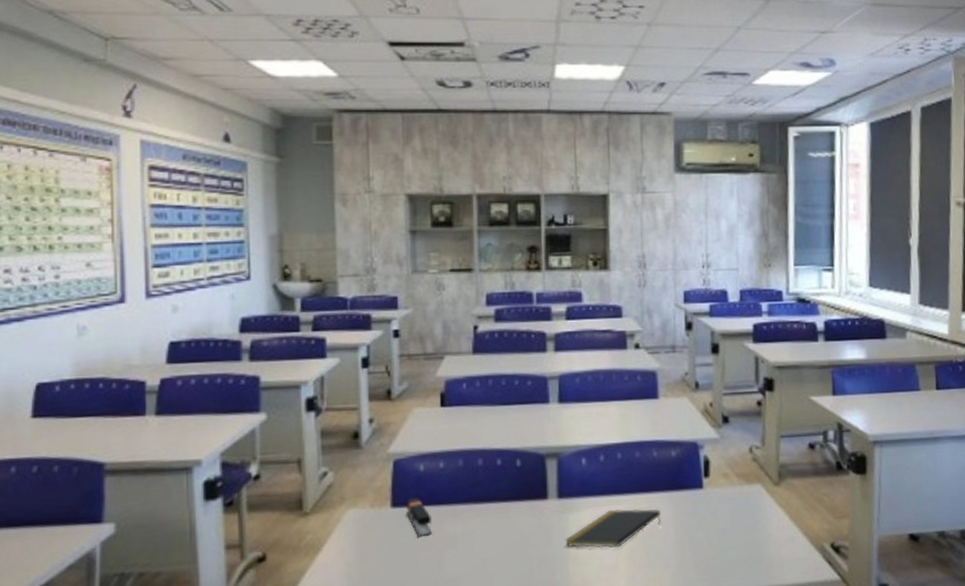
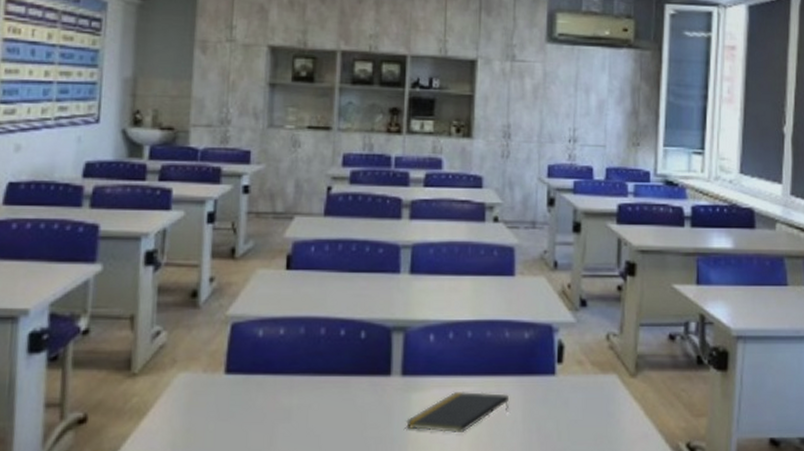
stapler: present [406,497,433,538] -> none [240,364,268,408]

